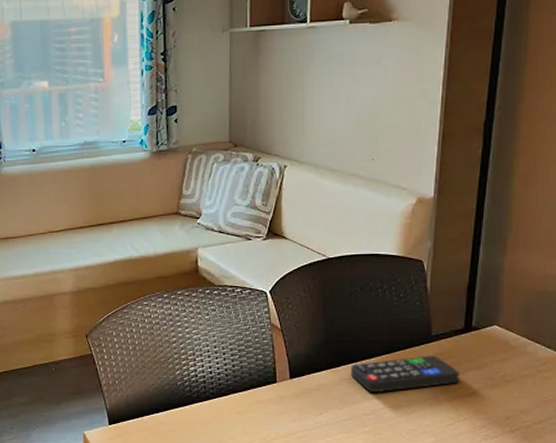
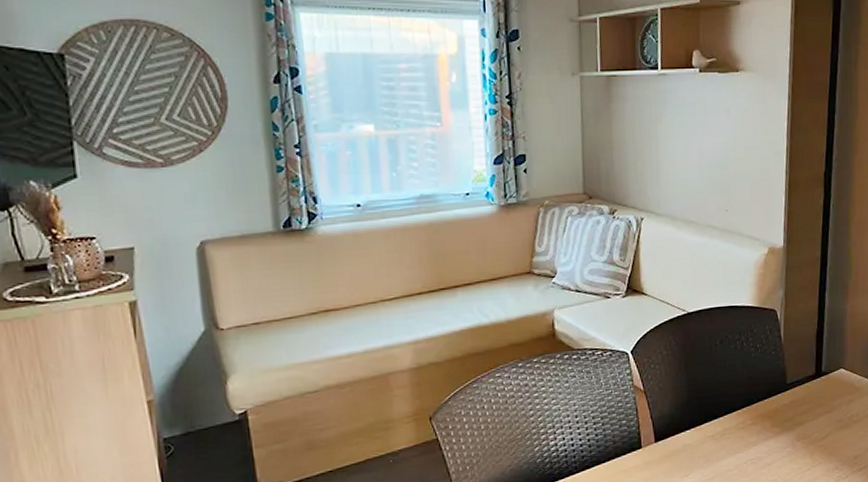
remote control: present [351,355,460,392] -> none [714,403,813,447]

